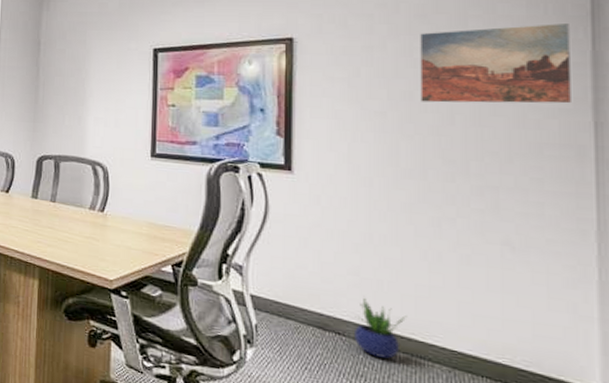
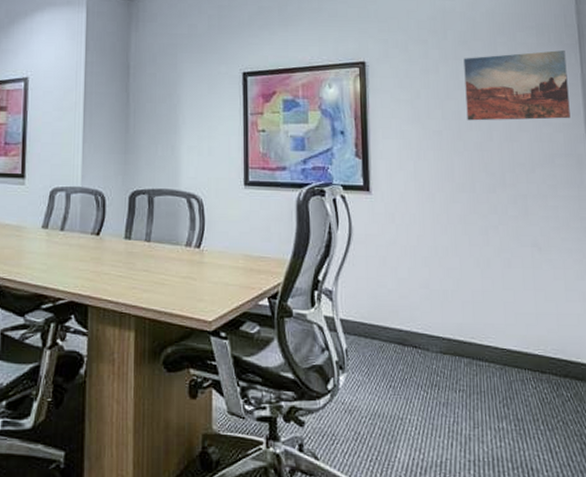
potted plant: present [355,297,408,359] -> none [427,309,468,365]

